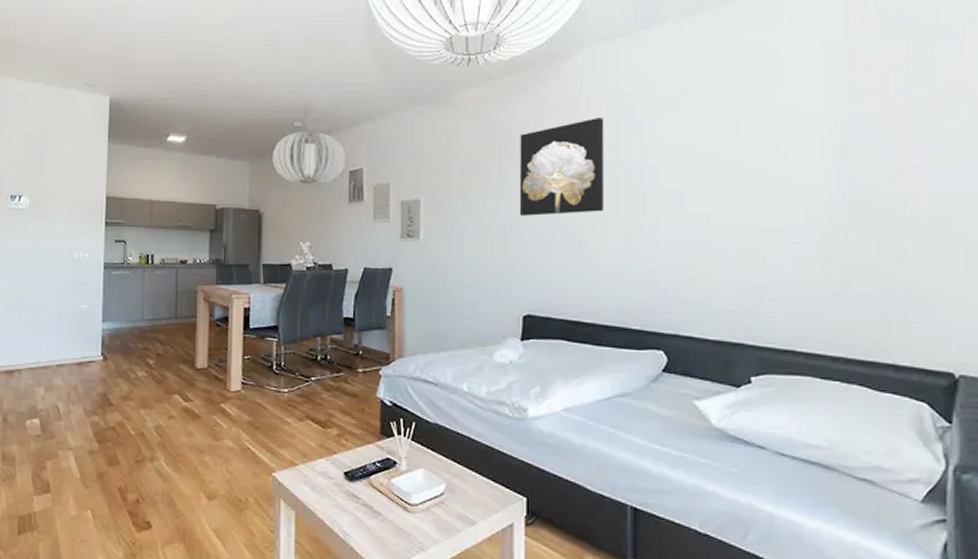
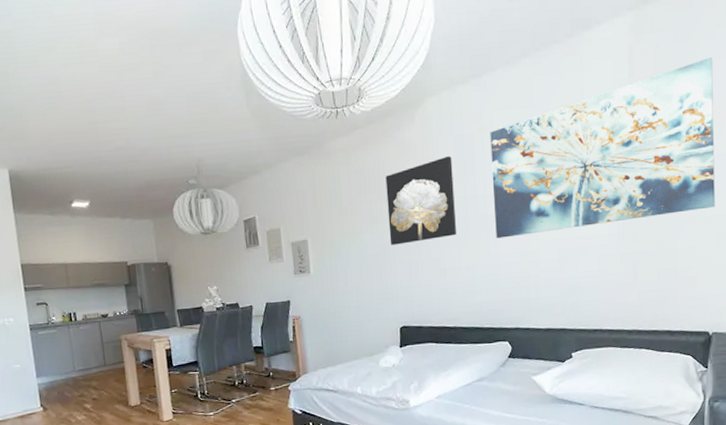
wall art: none [653,21,964,221] -> present [490,57,715,239]

